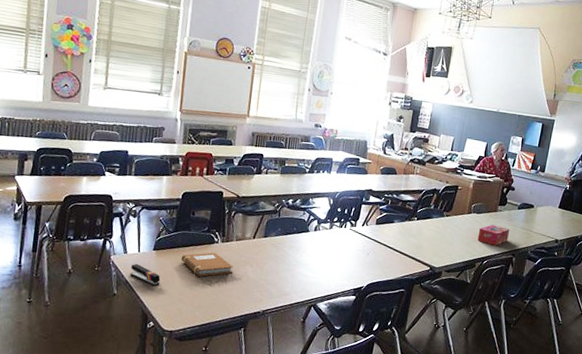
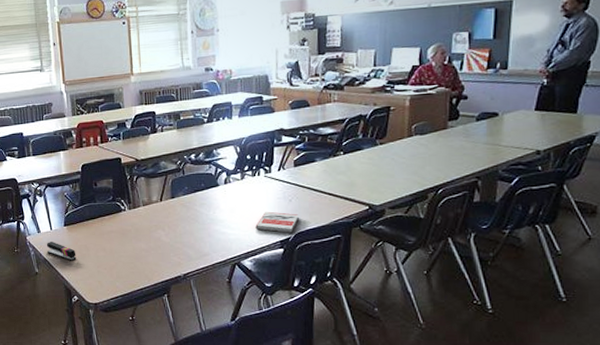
notebook: present [181,252,233,277] -> none [91,221,145,246]
book: none [334,260,373,283] -> present [255,211,299,233]
tissue box: present [477,224,510,246] -> none [425,145,469,170]

